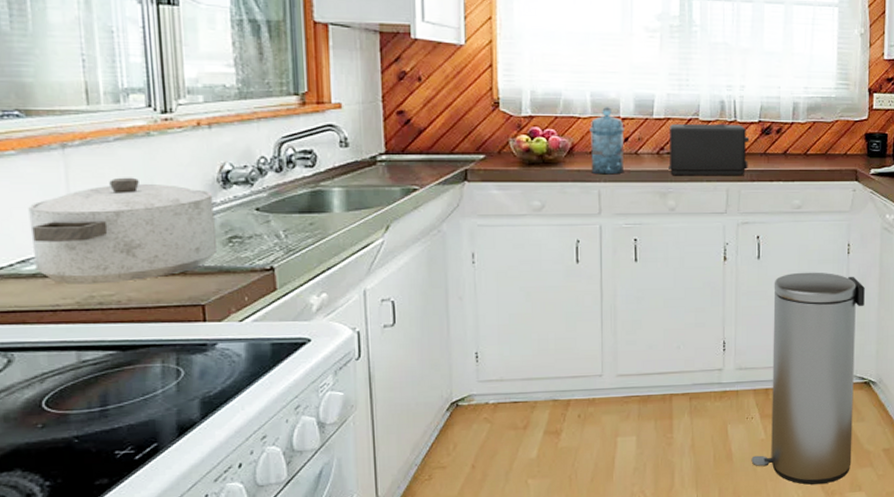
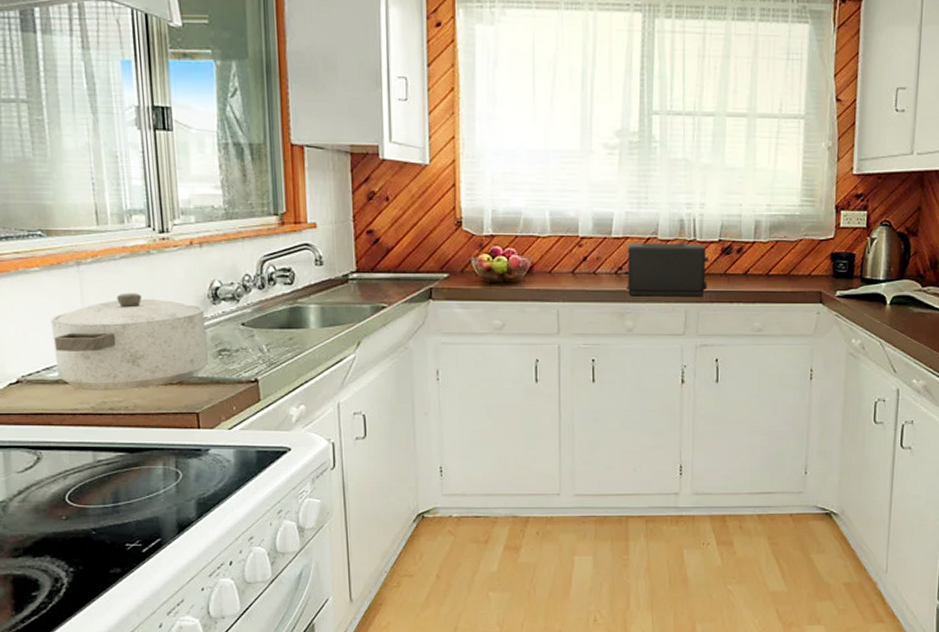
canister: present [589,106,624,175] -> none [549,224,583,294]
pedal bin: present [751,272,865,485] -> none [707,397,828,614]

